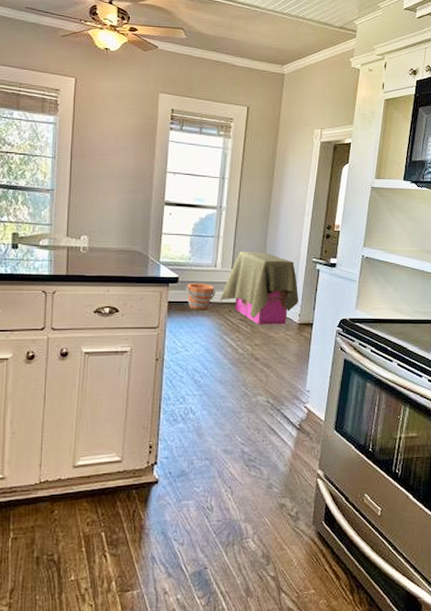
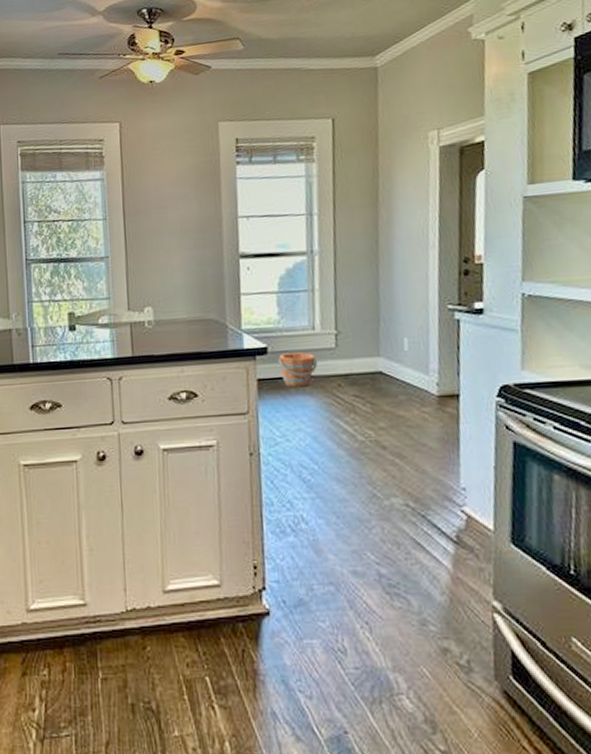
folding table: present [220,252,298,325] -> none [324,304,434,401]

